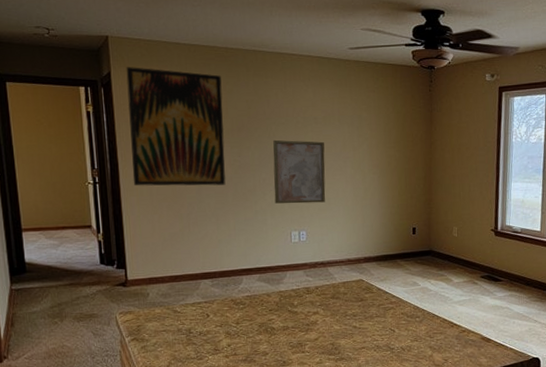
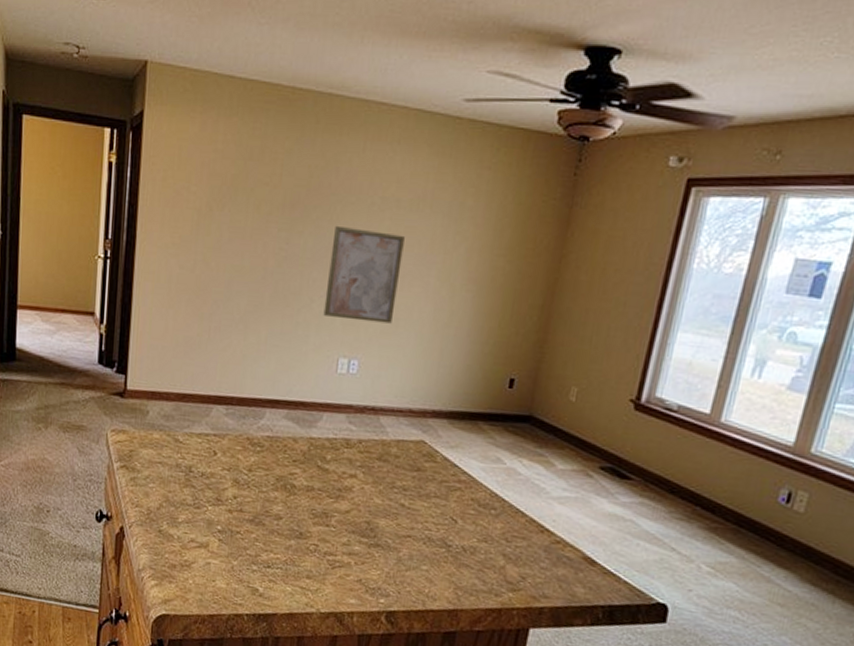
wall art: present [126,67,226,186] -> none [150,105,281,281]

